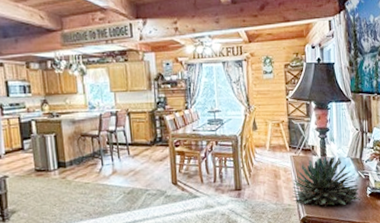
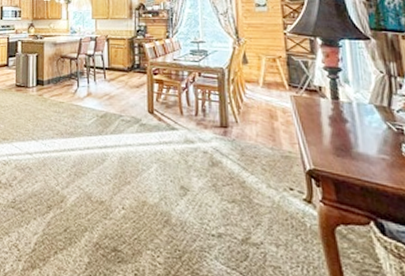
succulent plant: present [291,157,361,207] -> none [292,100,394,162]

